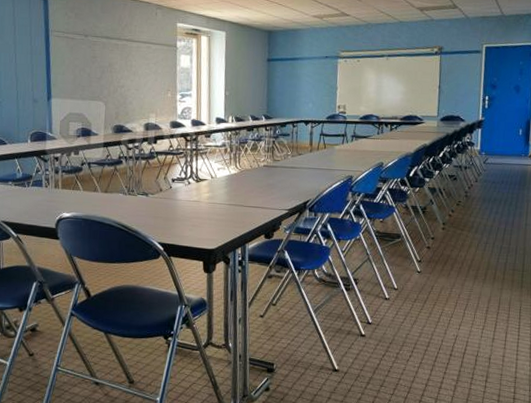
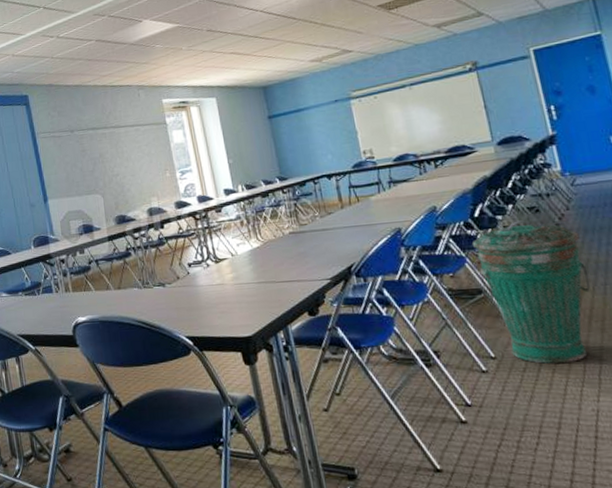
trash can: none [401,184,479,299] -> present [471,220,590,365]

